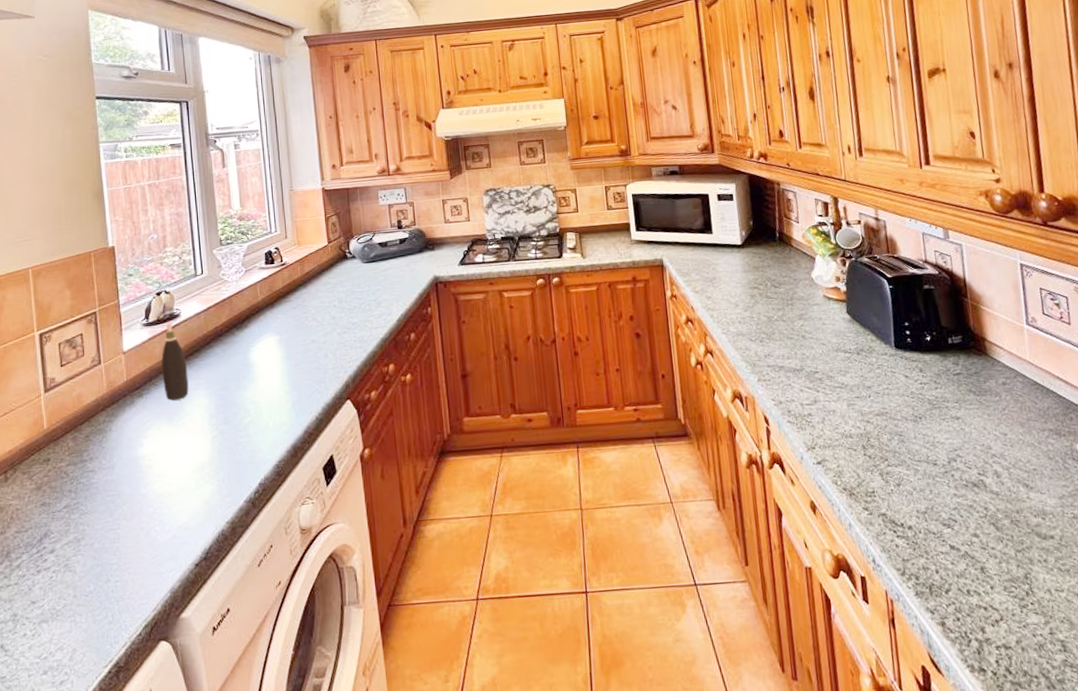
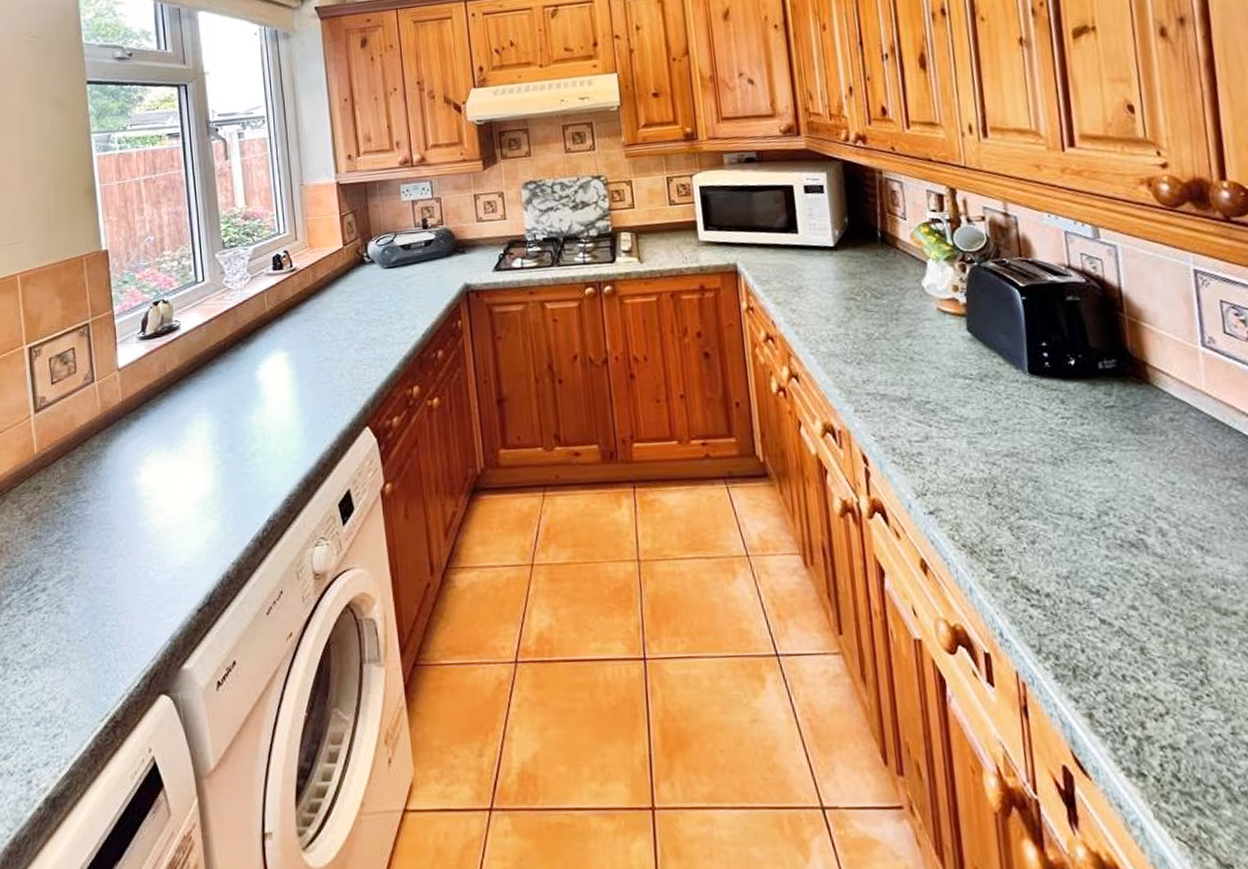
soap dispenser: present [161,323,189,401] -> none [159,336,190,424]

